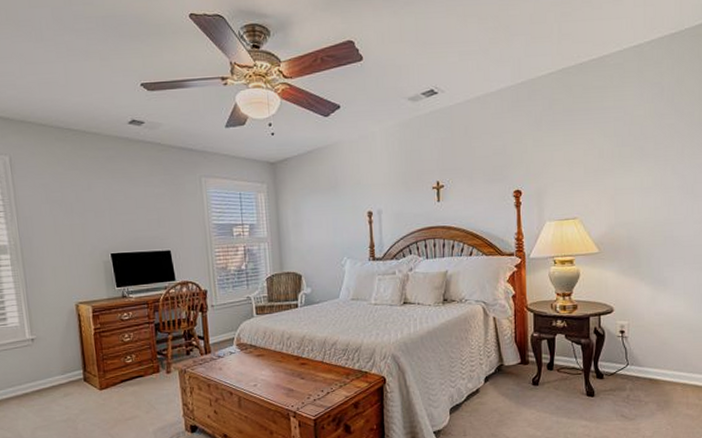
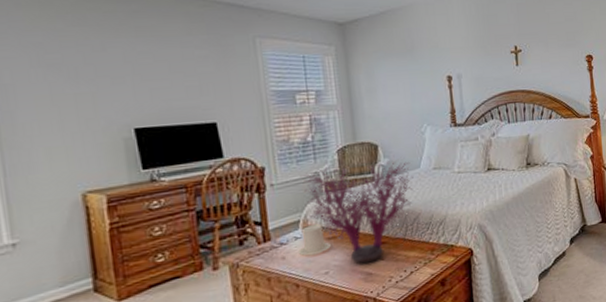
candle: none [232,343,259,369] -> present [297,224,331,256]
flowering plant: none [234,288,333,380] -> present [298,158,414,264]

